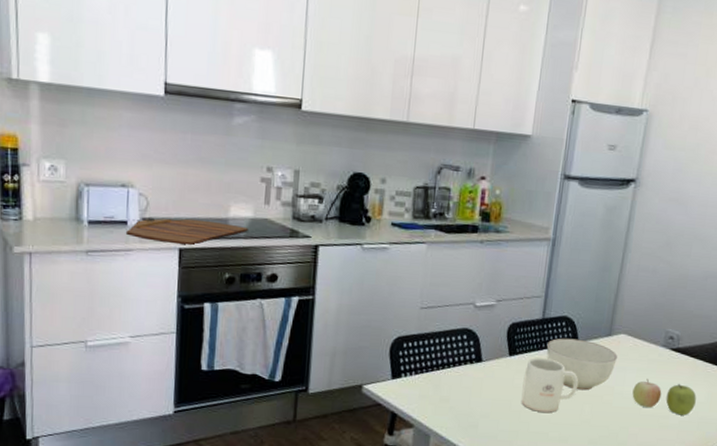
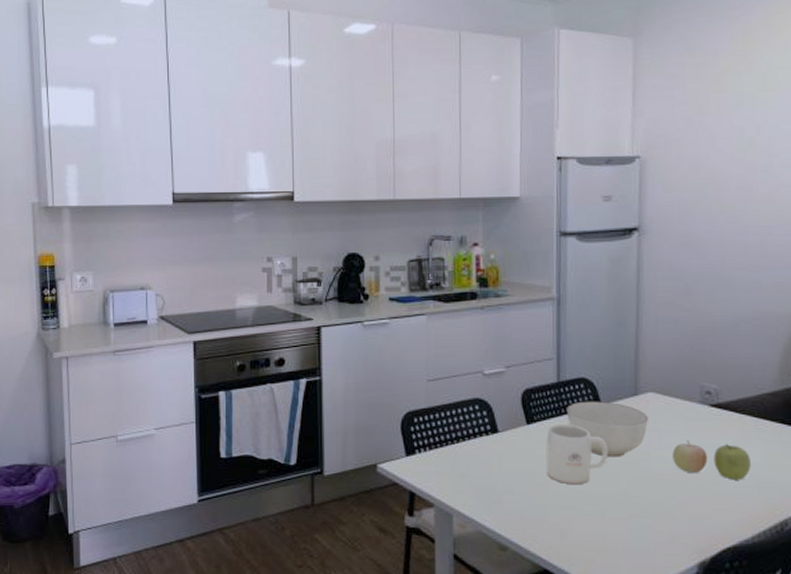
cutting board: present [125,218,248,246] -> none [146,313,254,338]

